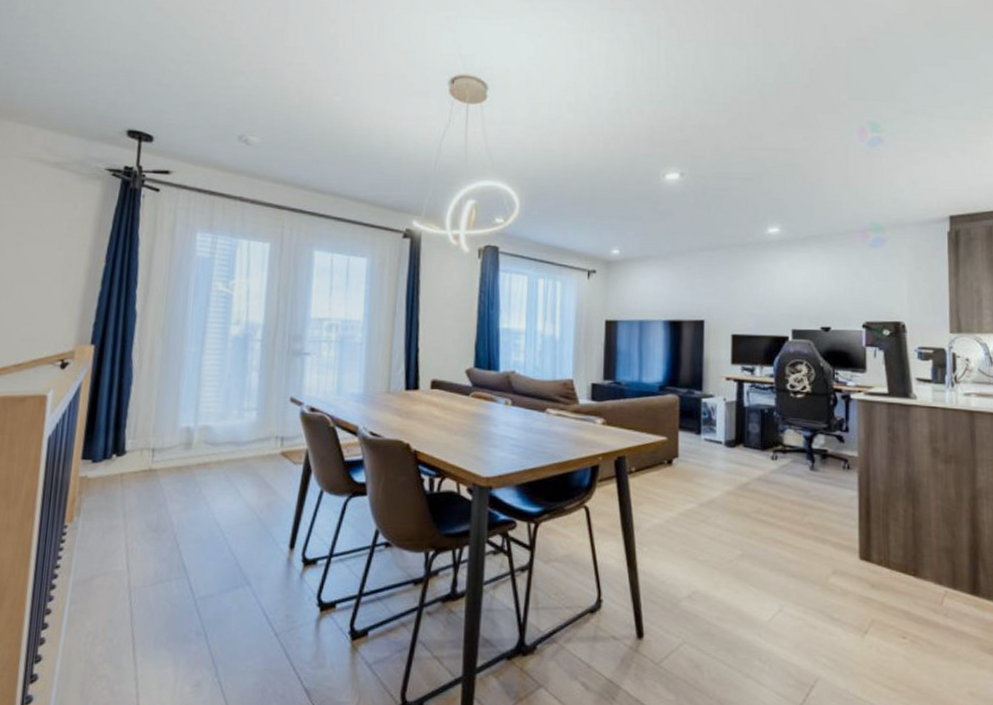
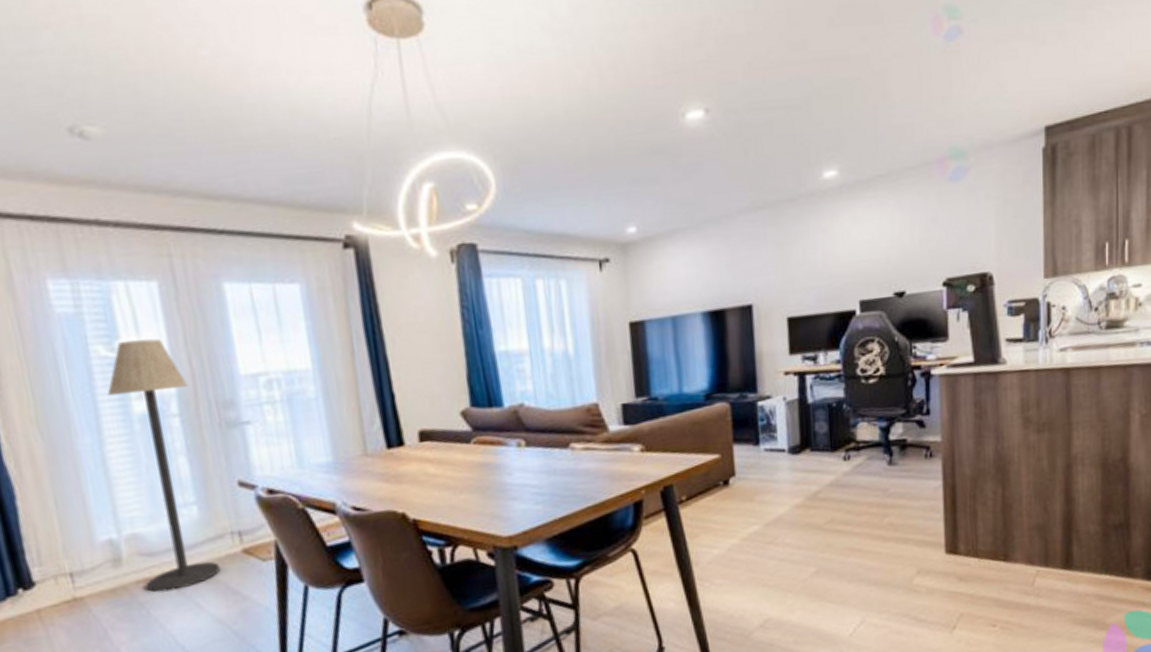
floor lamp: none [204,282,273,476] -> present [107,338,220,592]

